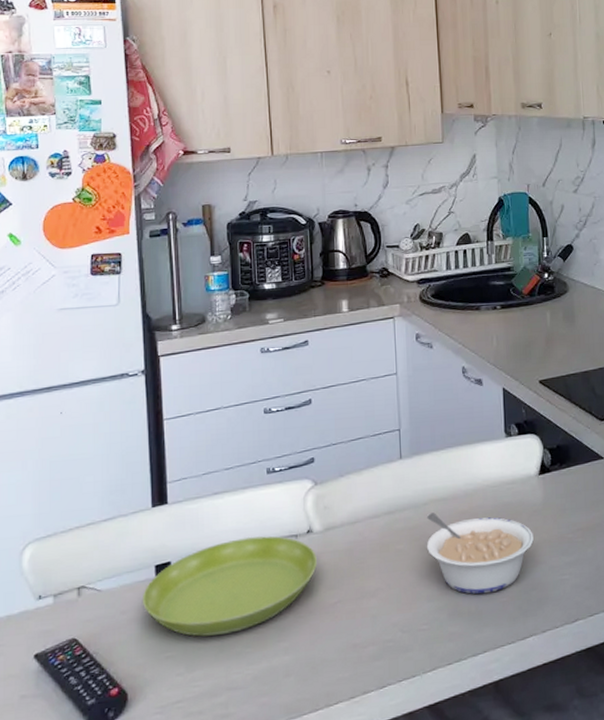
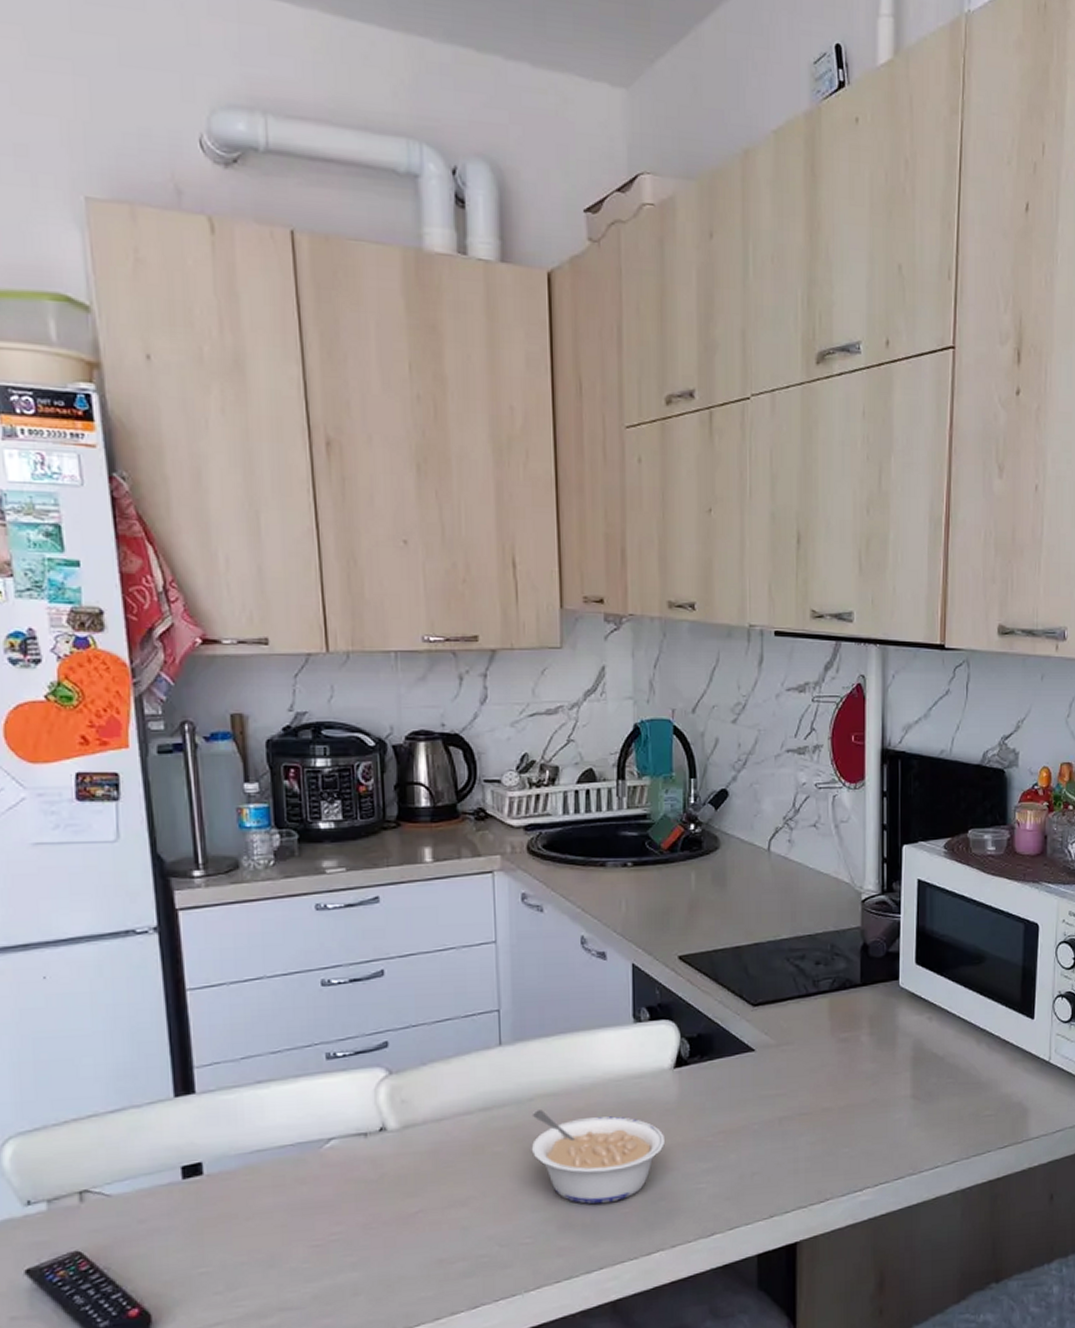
saucer: present [142,536,318,637] -> none [165,1133,394,1250]

